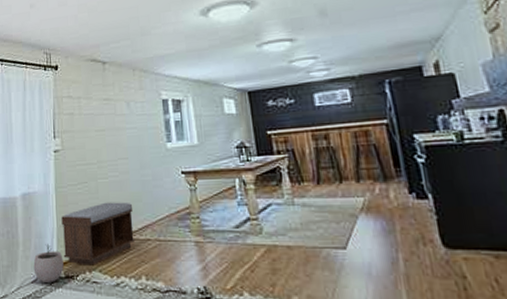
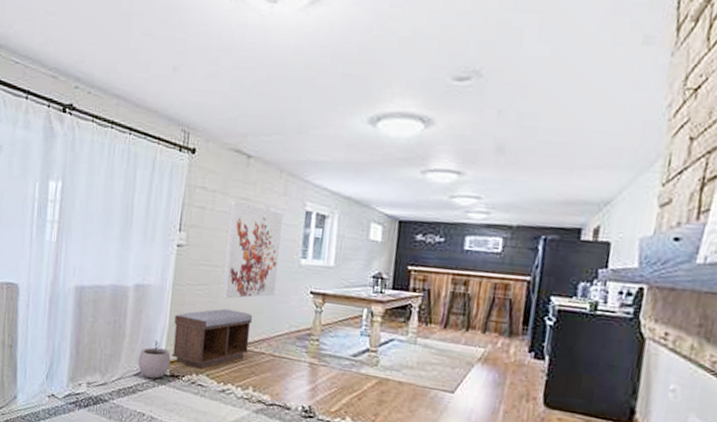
wall art: none [94,102,149,193] -> present [222,200,283,299]

